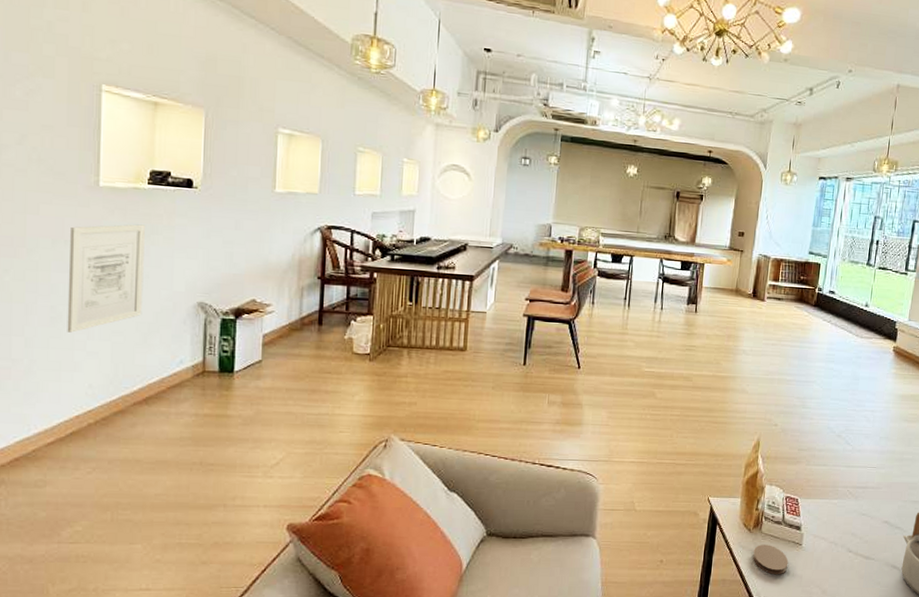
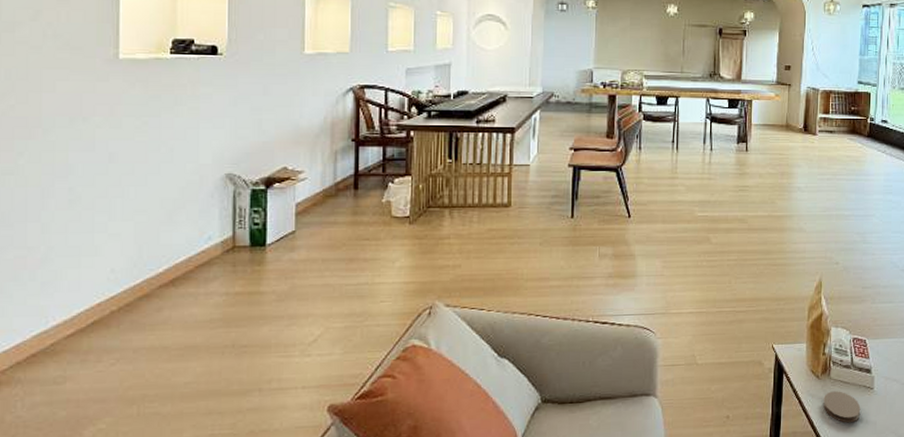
wall art: present [67,224,145,333] -> none [86,96,168,215]

